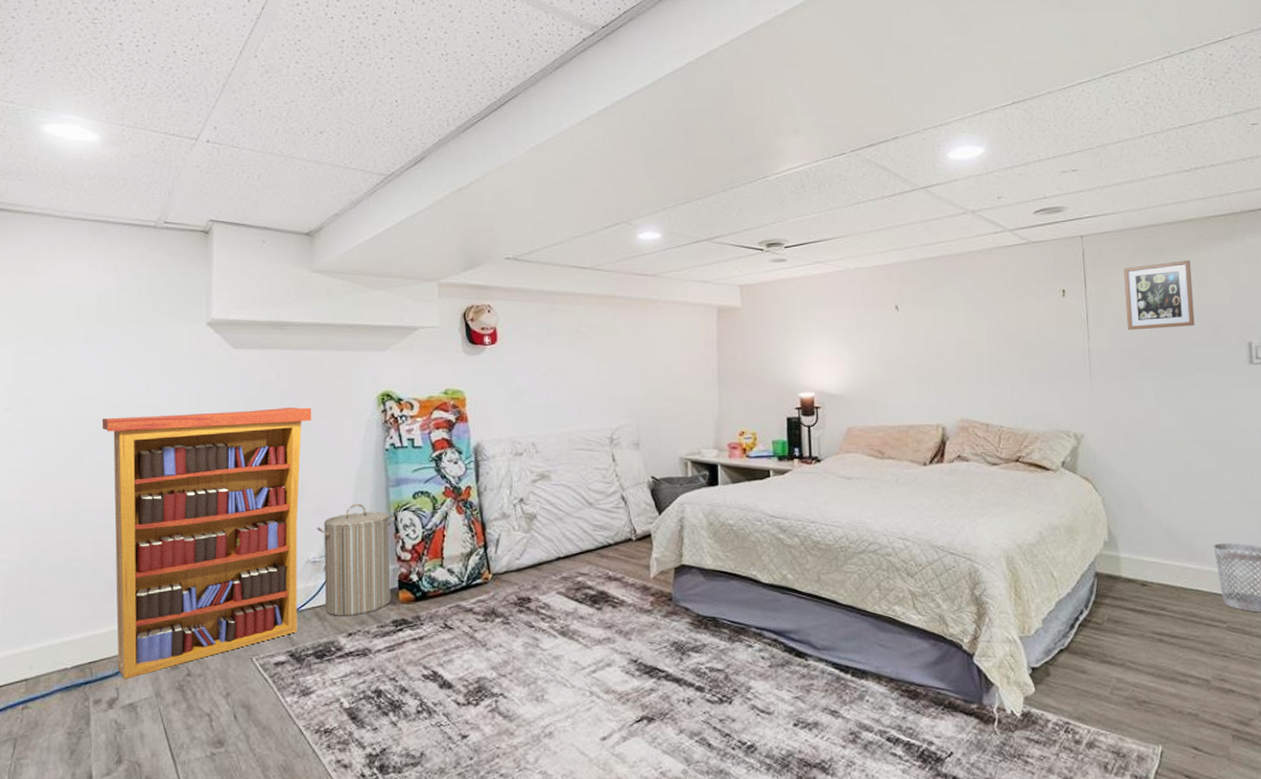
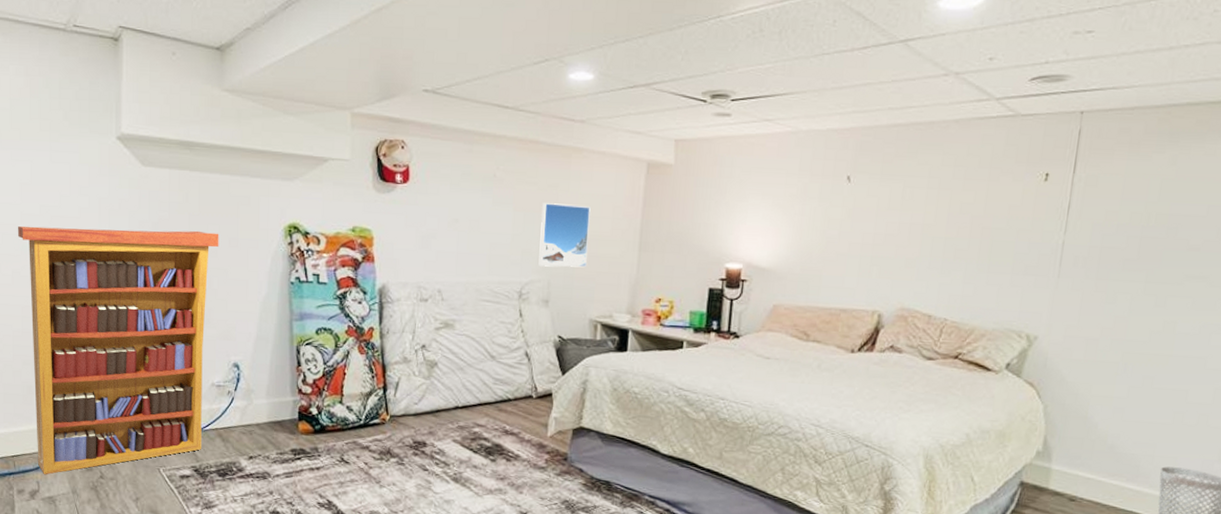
laundry hamper: present [317,503,395,616] -> none [222,333,298,441]
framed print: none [625,351,671,411] -> present [538,203,591,268]
picture frame: present [1123,260,1195,330] -> none [1114,149,1209,228]

